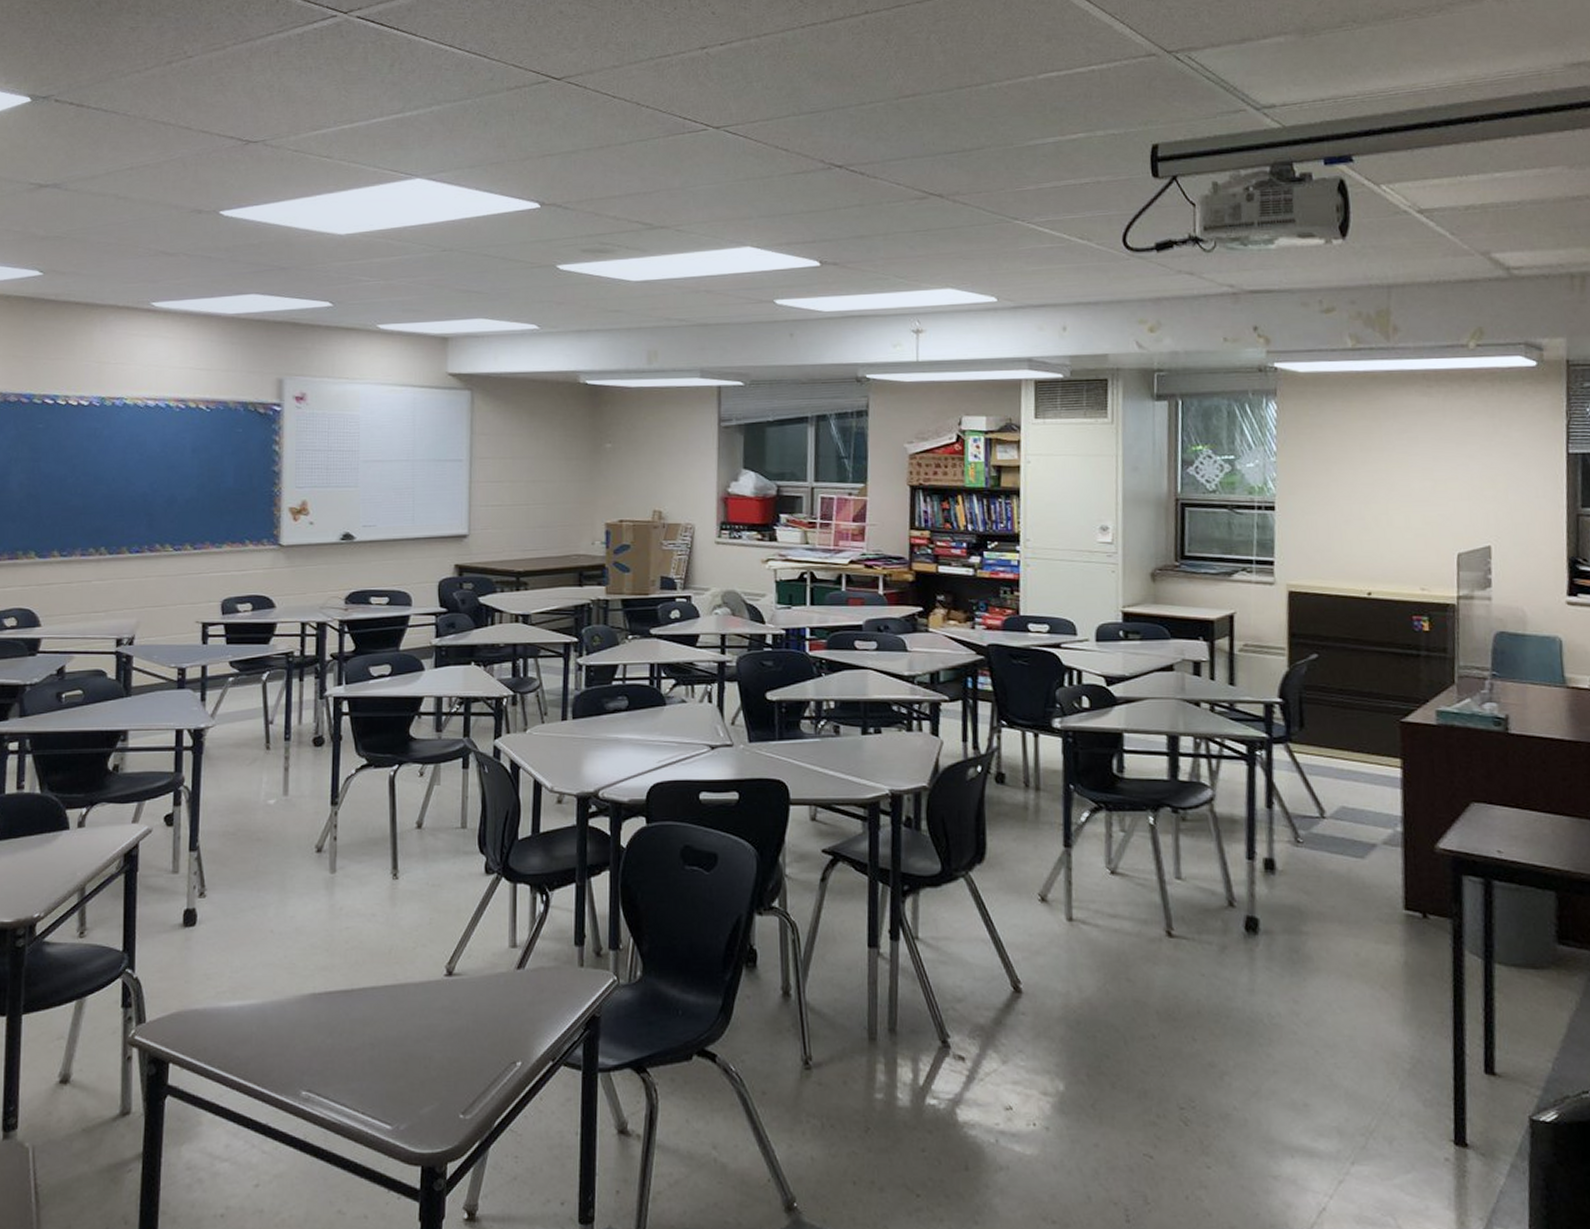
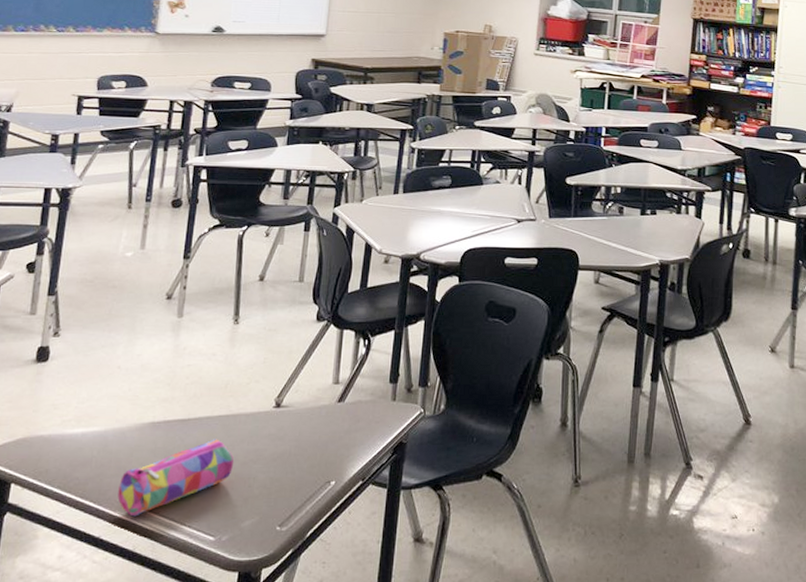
pencil case: none [283,1012,406,1101] -> present [117,439,234,517]

